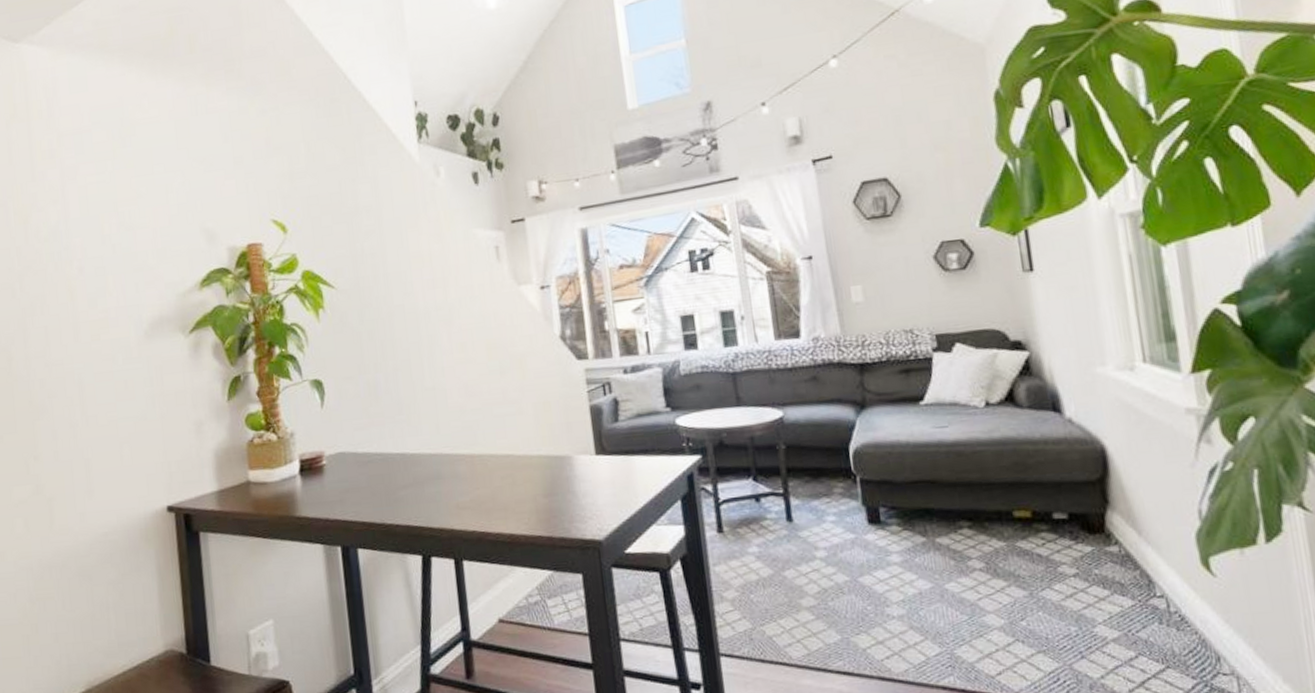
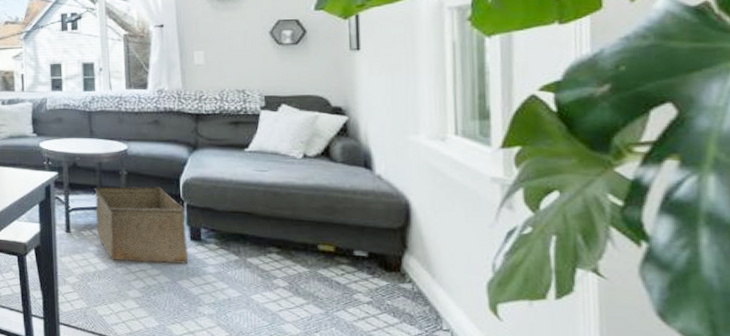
storage bin: none [748,461,868,563] -> present [94,186,188,265]

